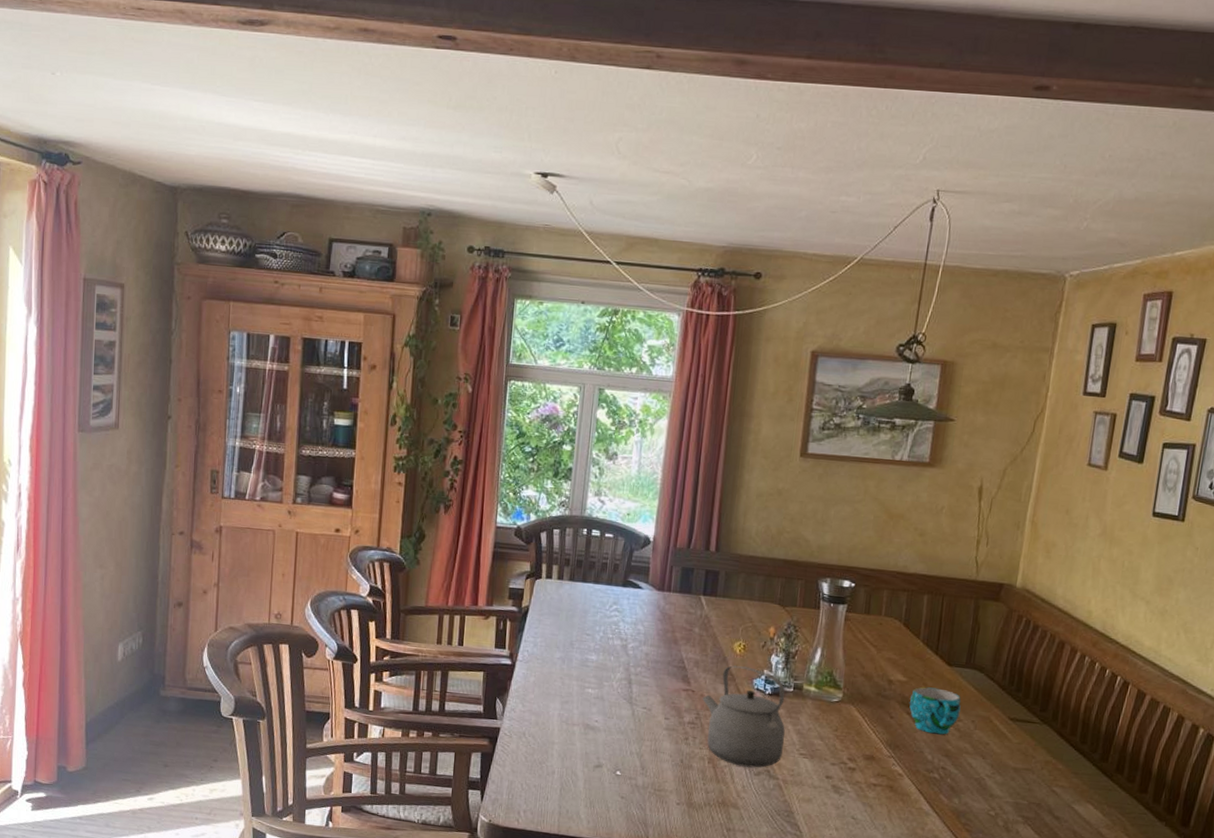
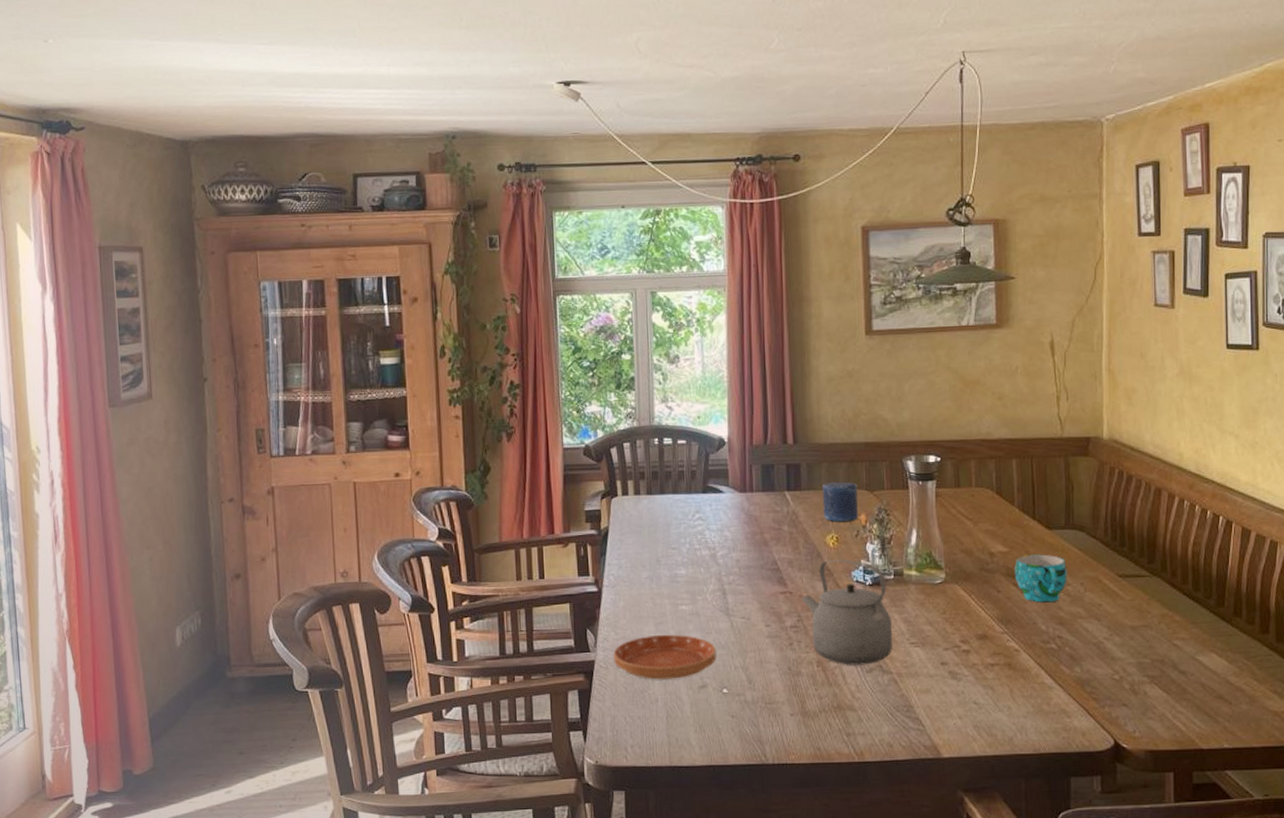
saucer: none [518,712,615,756] -> present [613,634,717,680]
candle: none [734,593,771,632] -> present [823,482,858,521]

